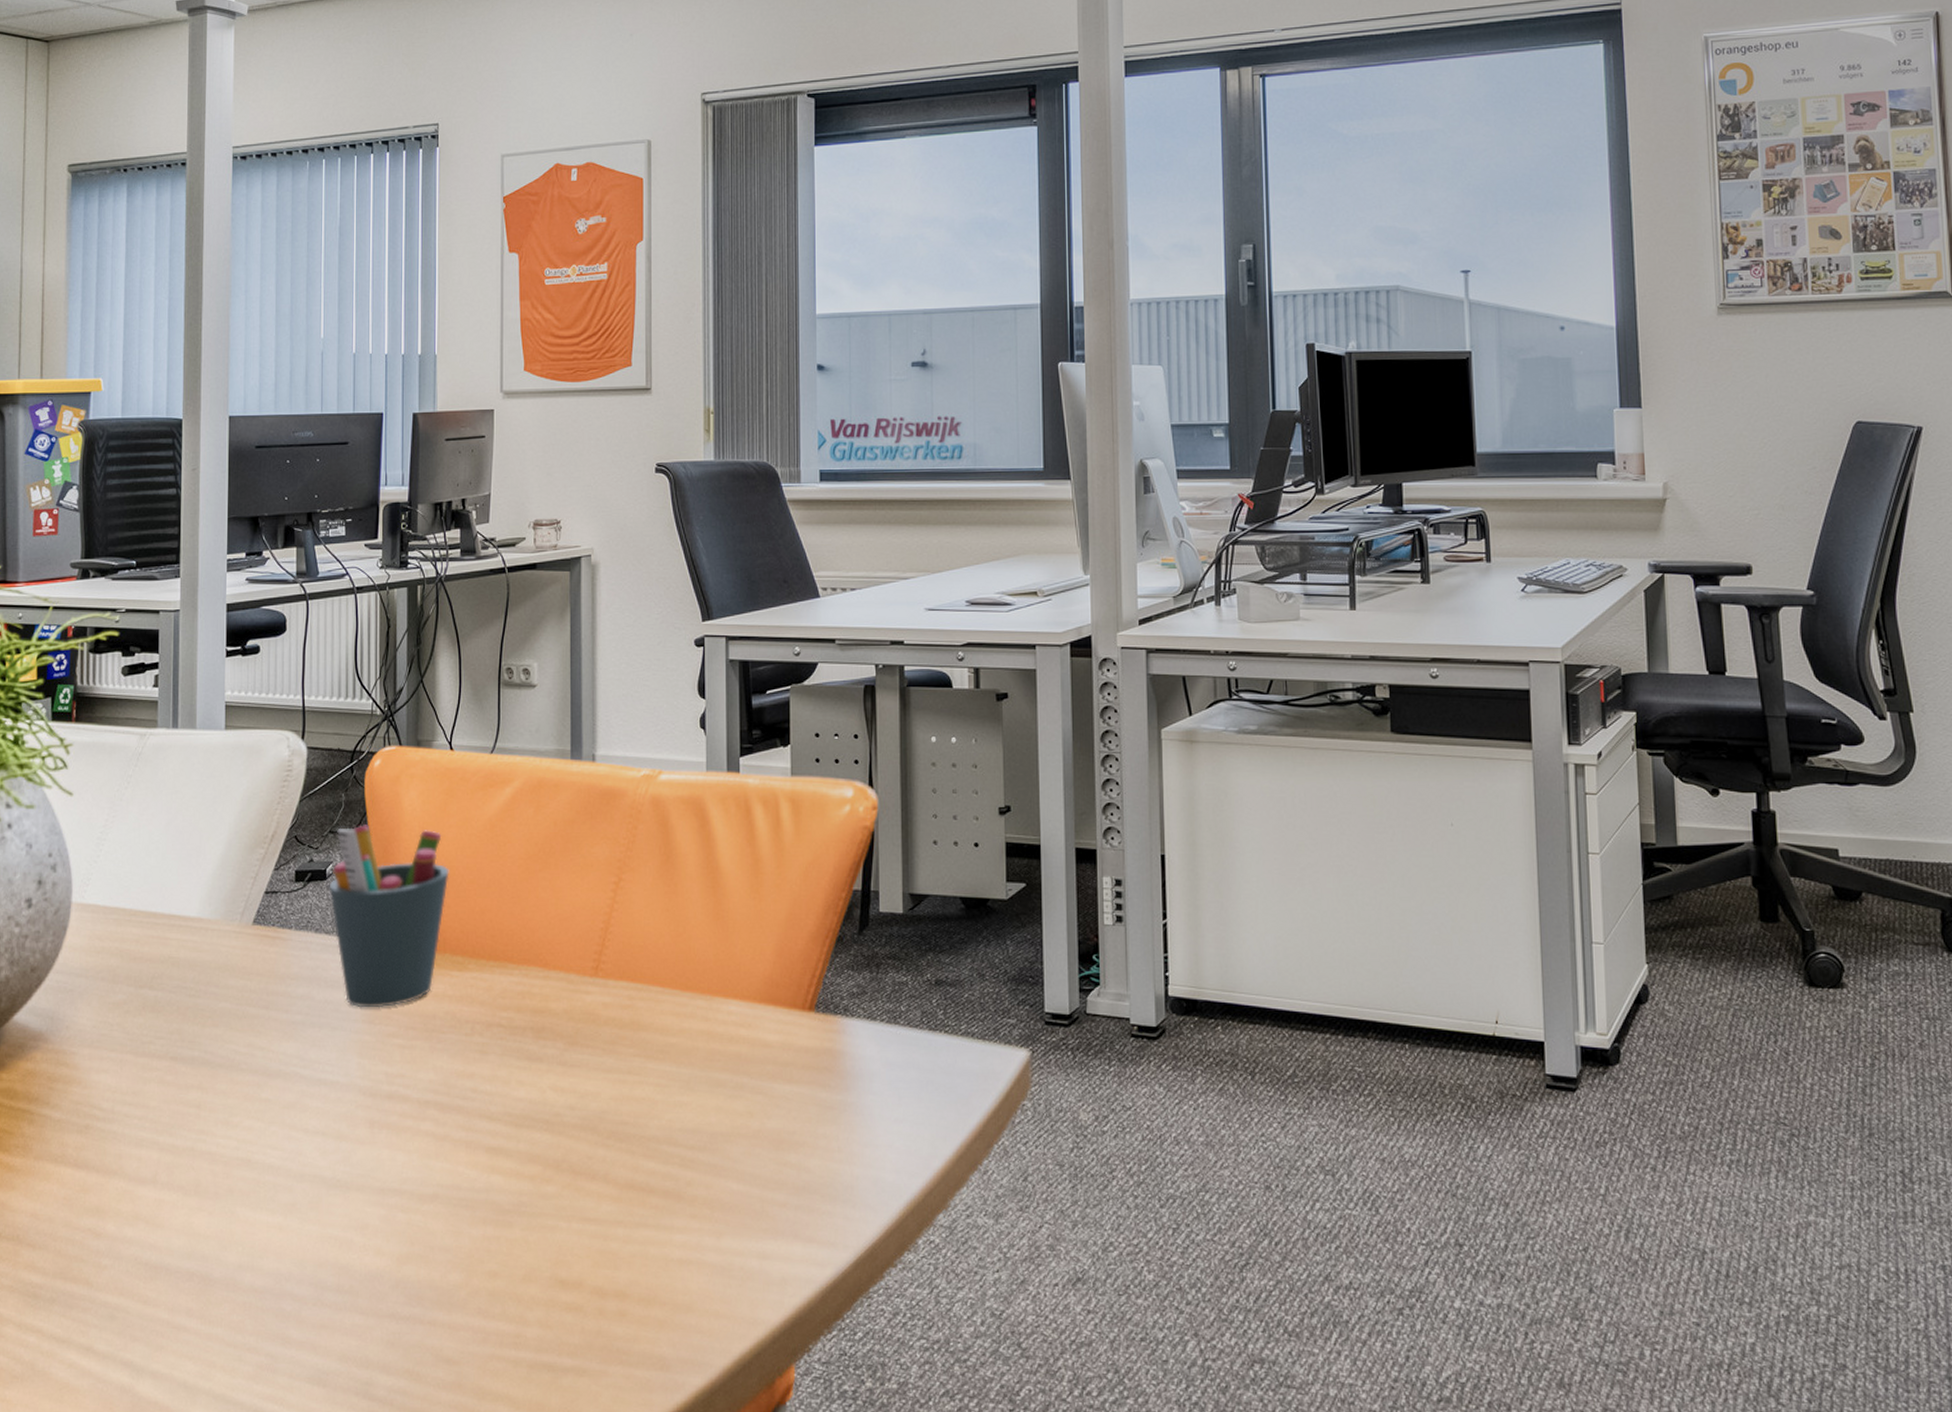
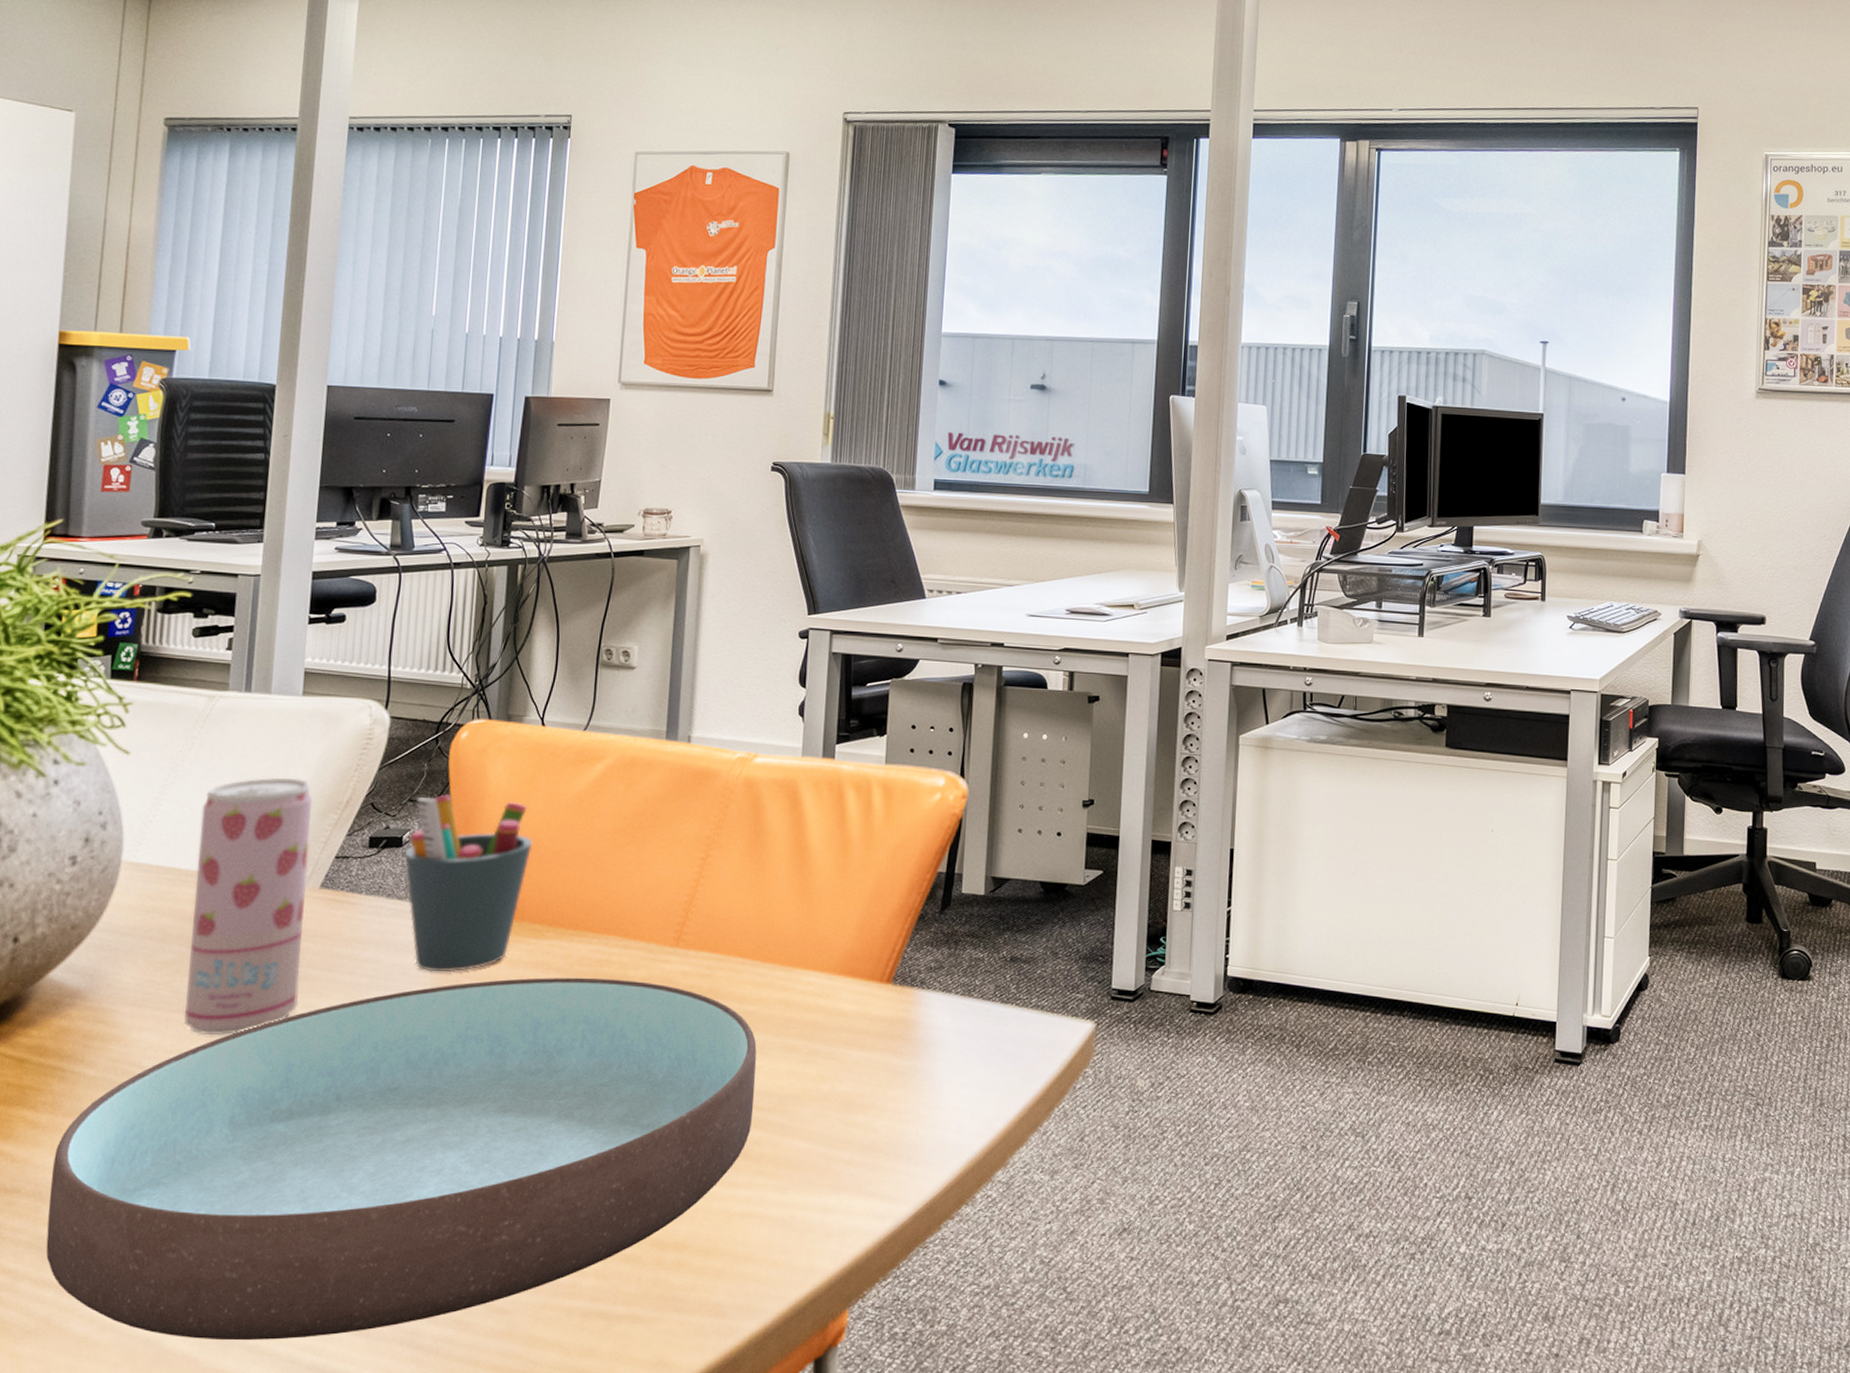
bowl: none [26,1010,684,1389] -> present [46,977,757,1341]
beverage can: none [137,813,241,1077] -> present [184,778,312,1036]

